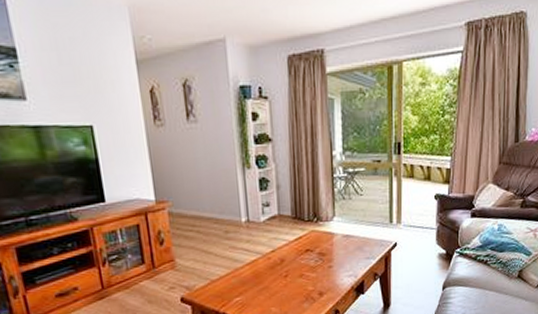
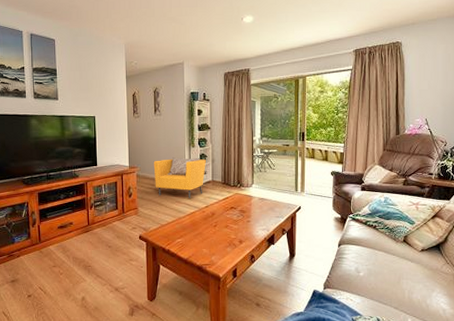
armchair: none [192,182,269,242] -> present [153,157,206,199]

